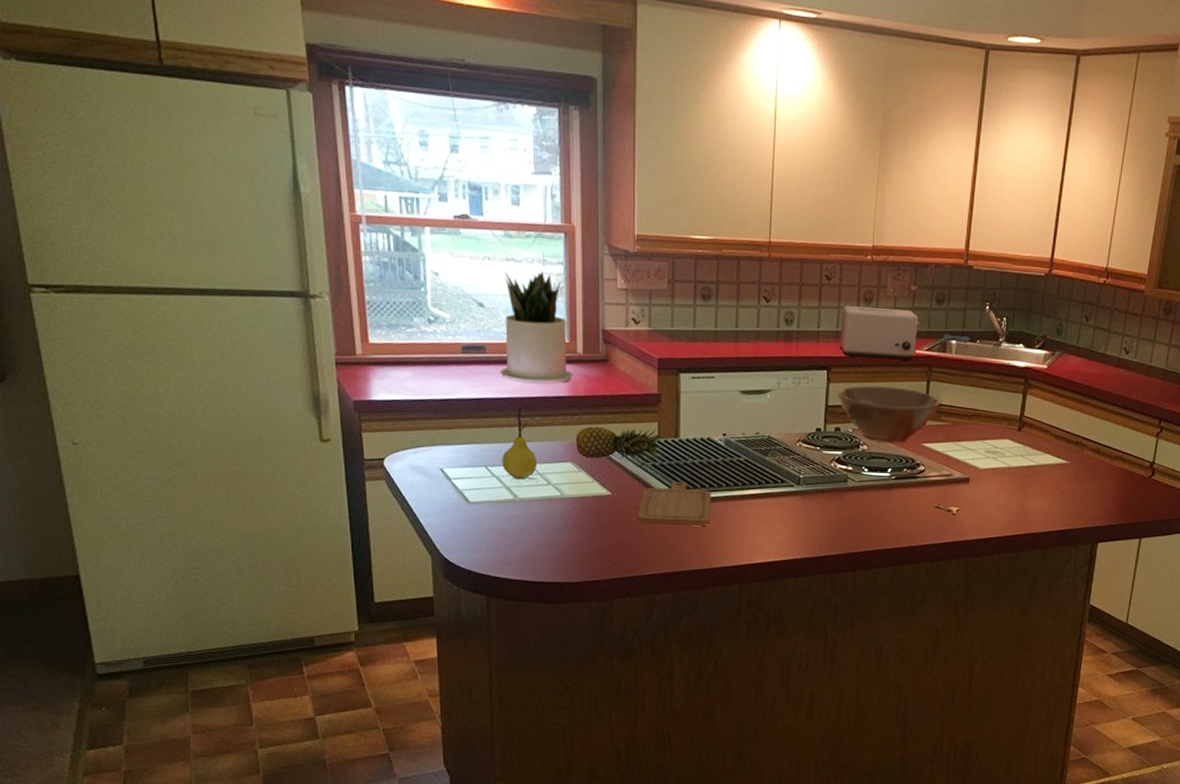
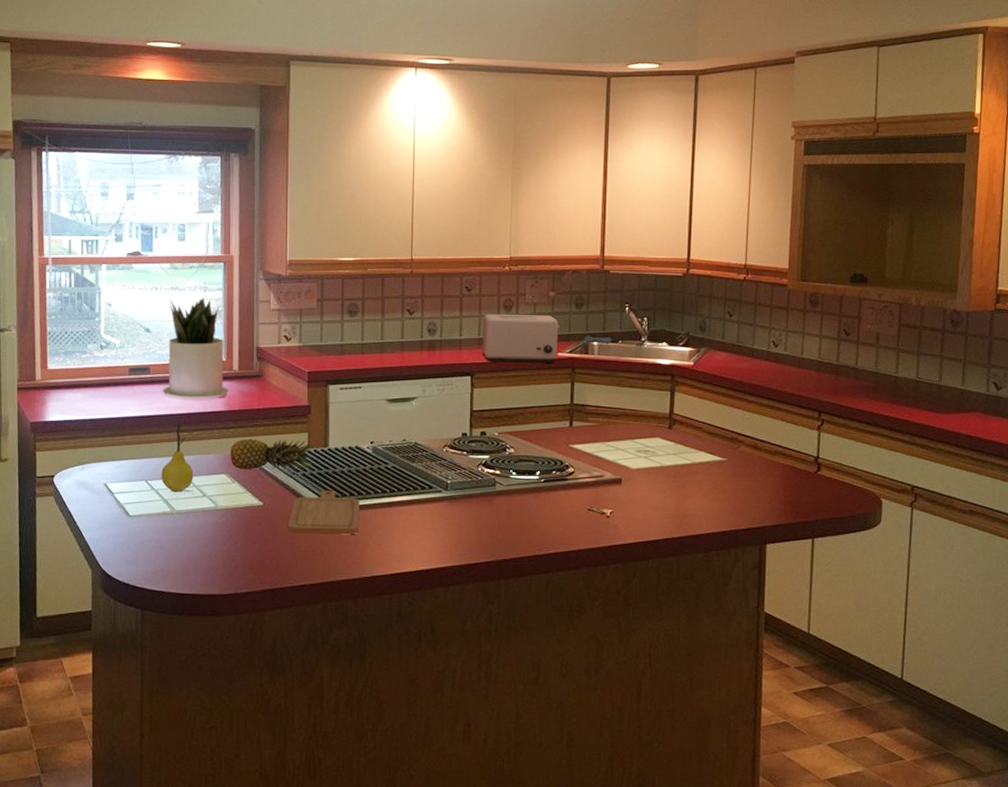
bowl: present [838,385,940,443] -> none [482,389,585,445]

